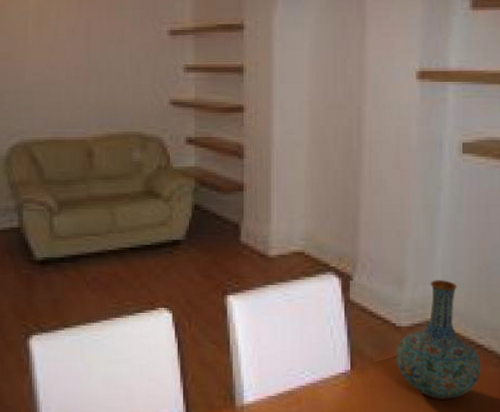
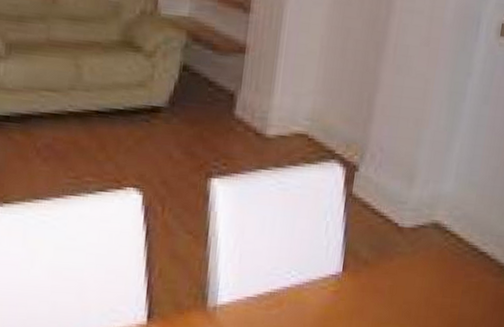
vase: present [395,280,481,400] -> none [392,178,481,309]

